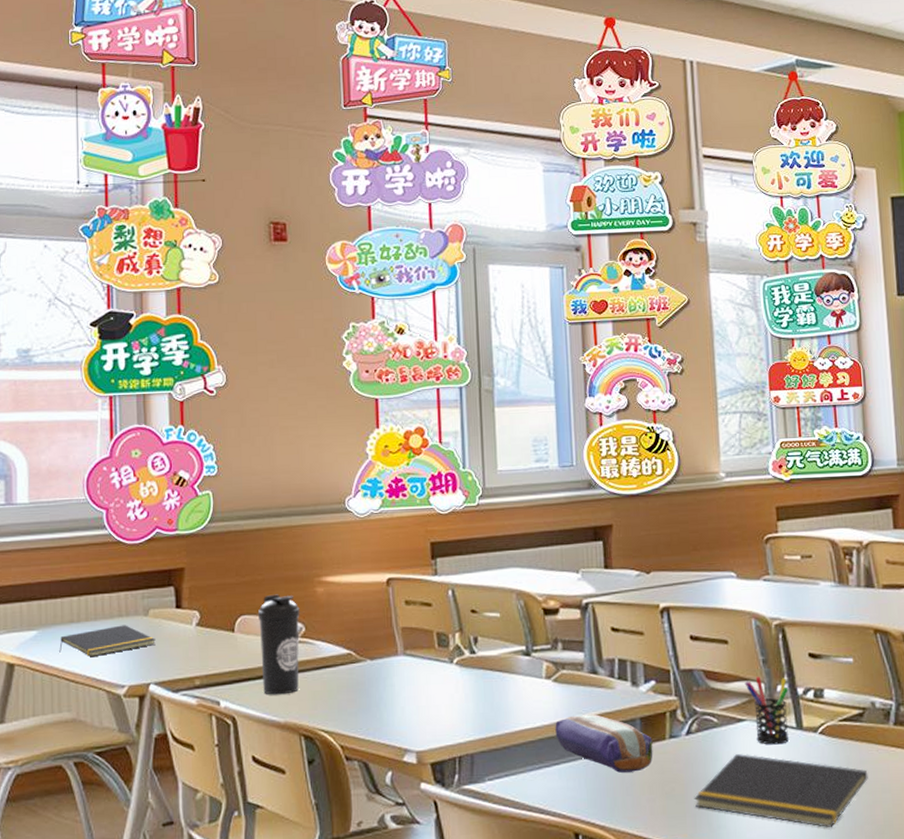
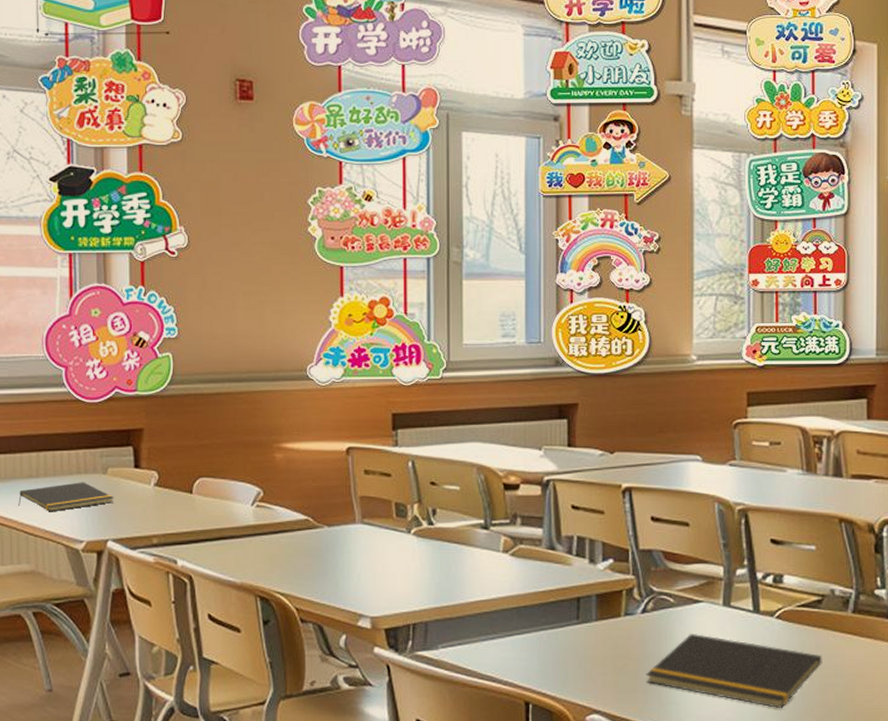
water bottle: present [257,594,300,695] -> none [216,458,258,556]
pencil case: present [555,714,653,773] -> none [510,588,607,646]
pen holder: present [744,676,790,745] -> none [703,560,748,627]

